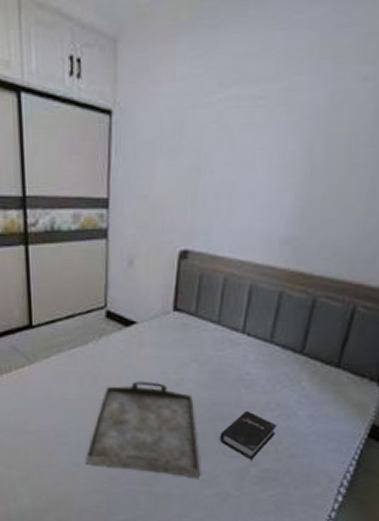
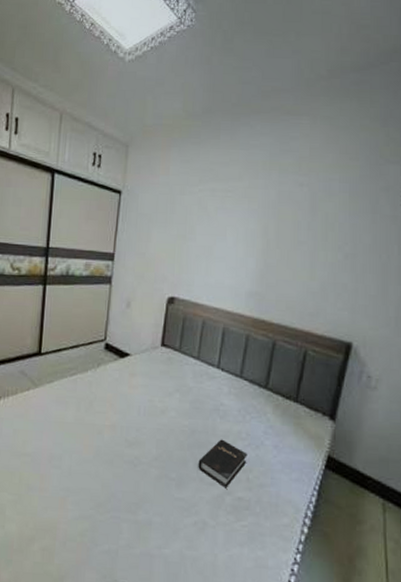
serving tray: present [86,381,201,478] -> none [75,407,181,506]

